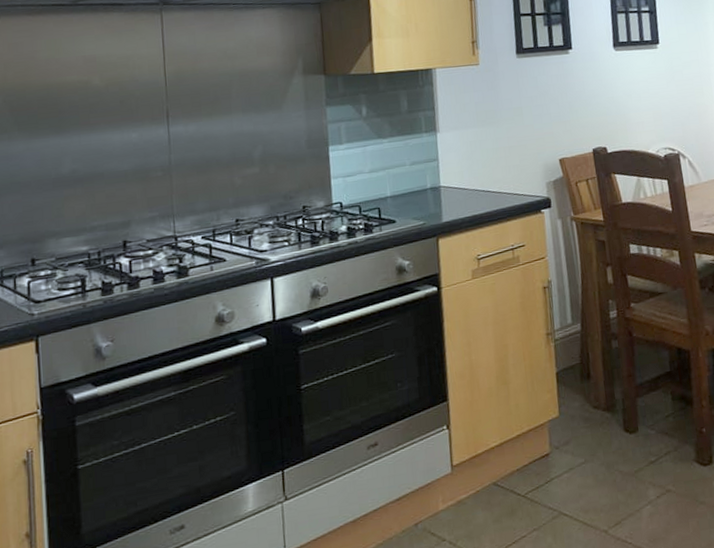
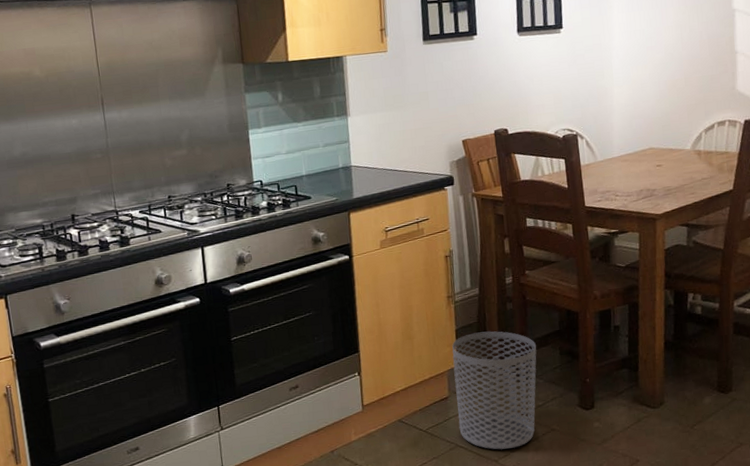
waste bin: none [552,373,648,518] -> present [452,331,537,450]

